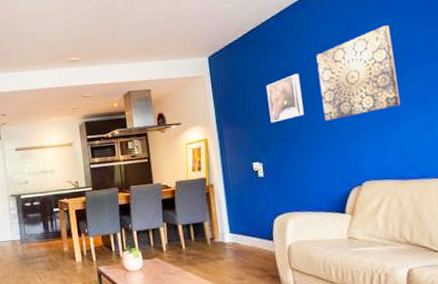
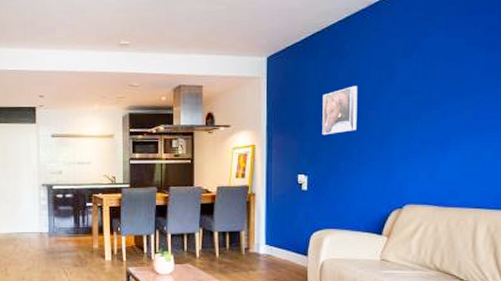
wall art: present [316,25,400,121] -> none [376,44,456,139]

